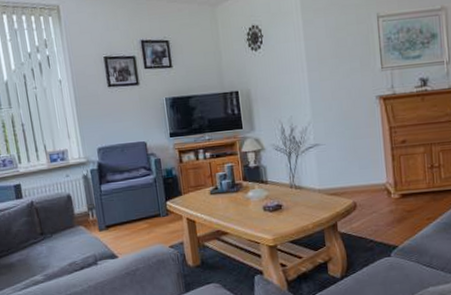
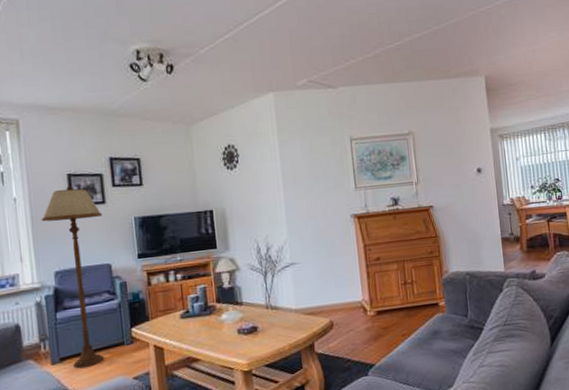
floor lamp: none [83,68,143,236] -> present [41,185,104,369]

